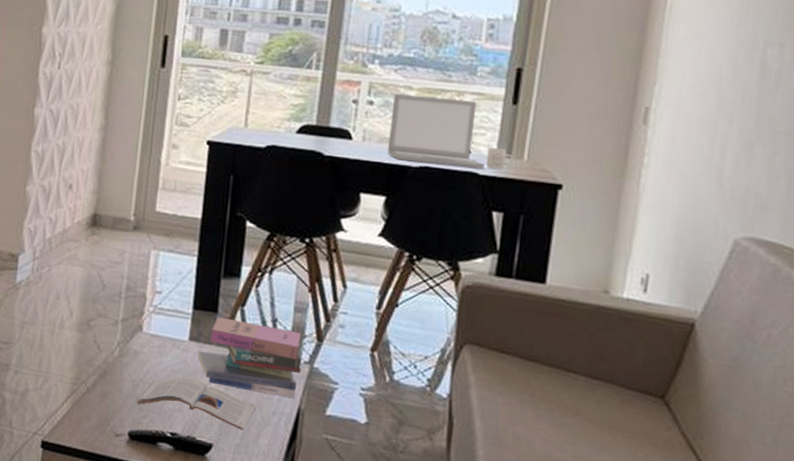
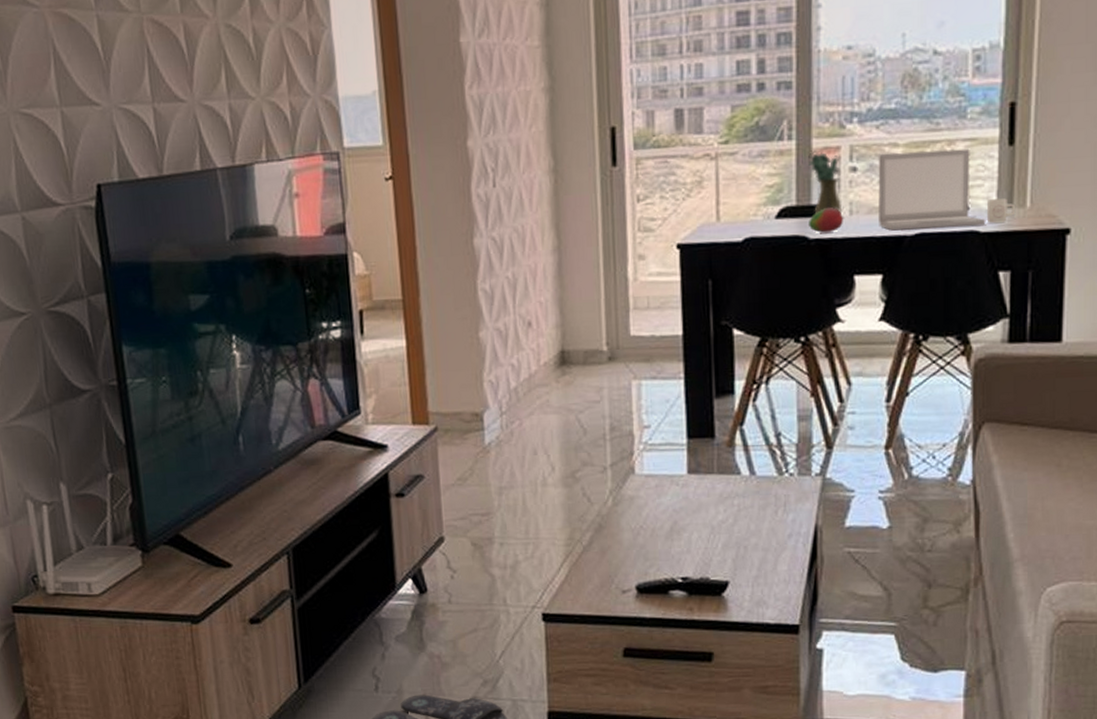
magazine: present [136,375,256,430] -> none [640,513,770,561]
books: present [197,317,302,399] -> none [699,441,813,517]
fruit: none [325,131,357,153] -> present [809,207,844,233]
vase: none [331,81,358,139] -> present [808,150,843,214]

